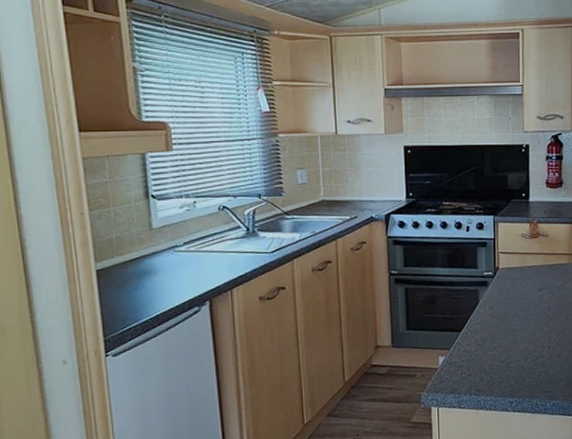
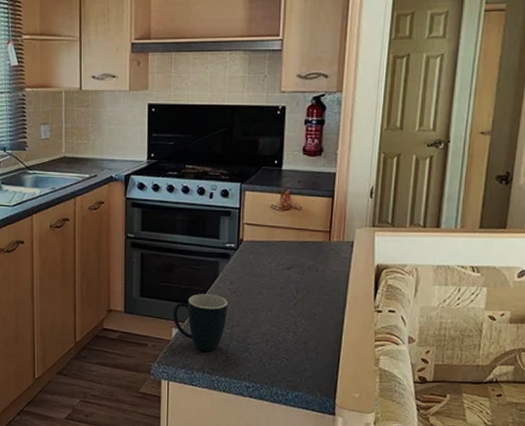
mug: none [438,320,489,375] -> present [172,294,227,351]

